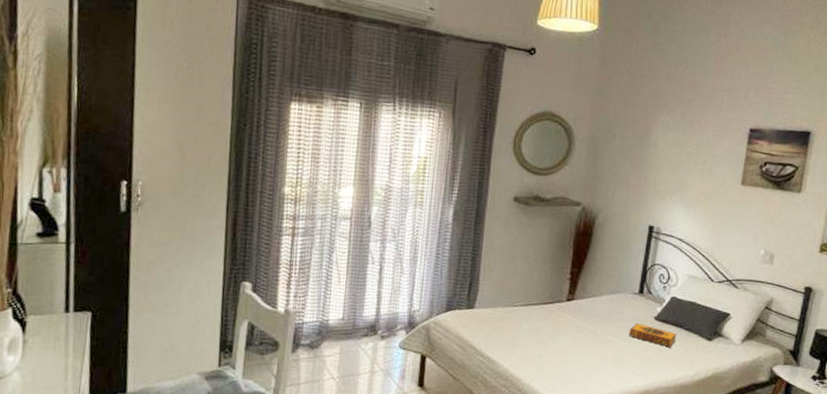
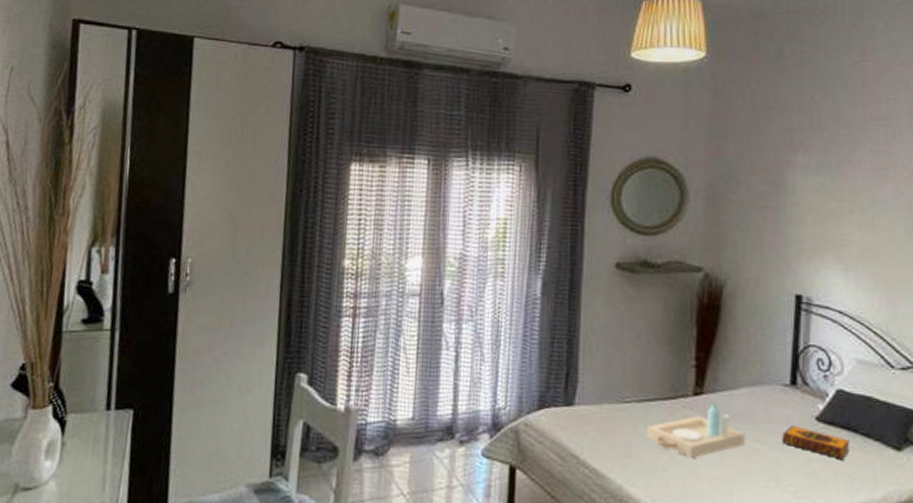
serving tray: none [528,307,603,348] -> present [646,404,745,458]

